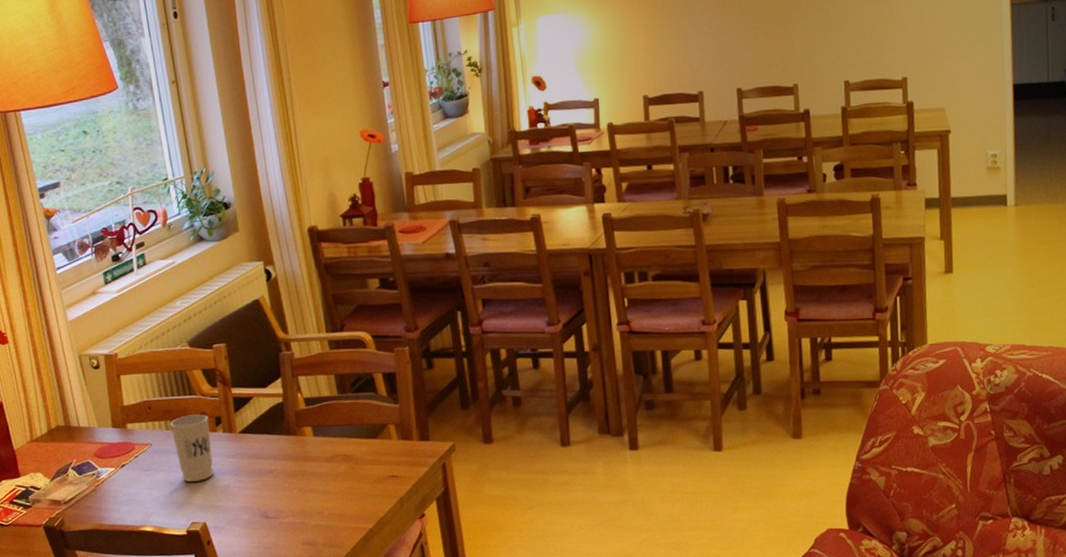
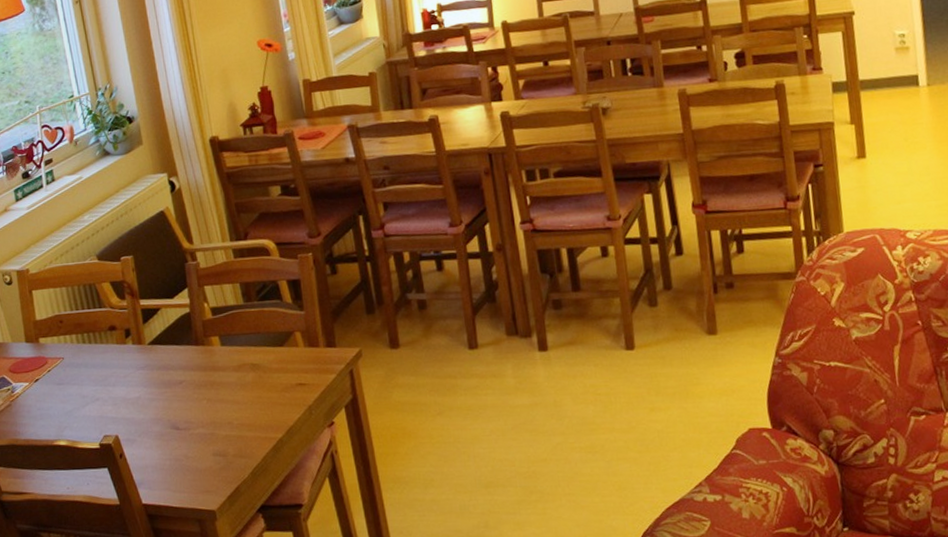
cup: present [170,413,214,482] -> none [81,326,125,395]

